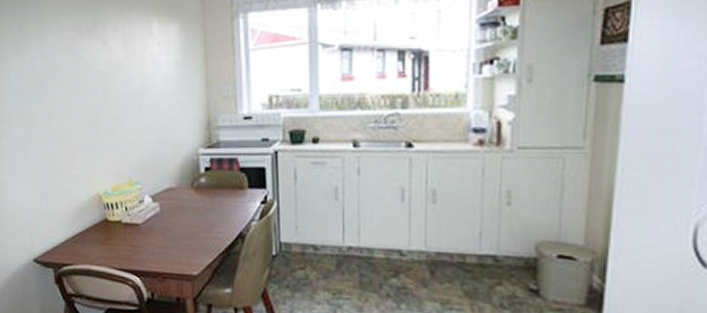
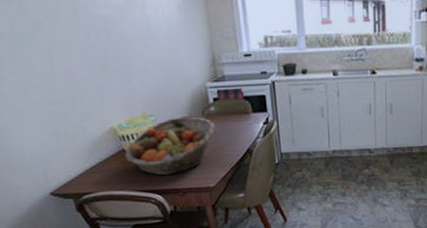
fruit basket: none [107,188,203,255] -> present [125,117,215,176]

